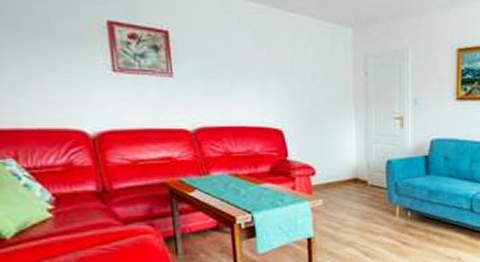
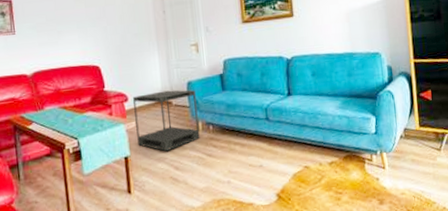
side table: none [322,168,396,236] -> present [133,90,200,152]

